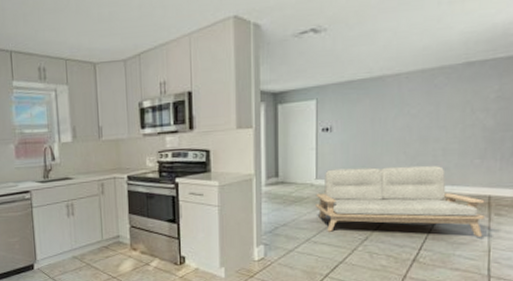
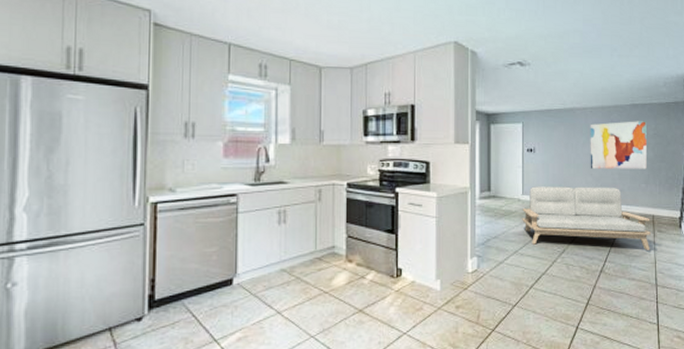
wall art: none [403,82,487,146] -> present [590,121,647,169]

